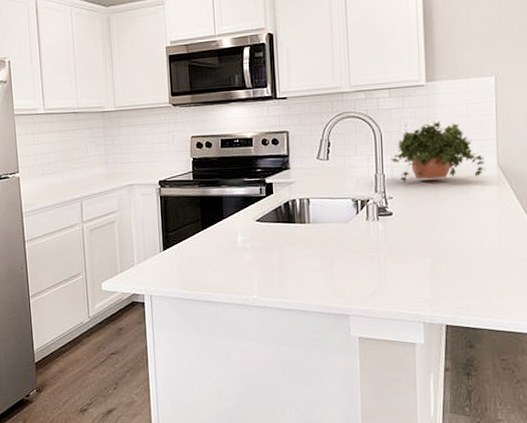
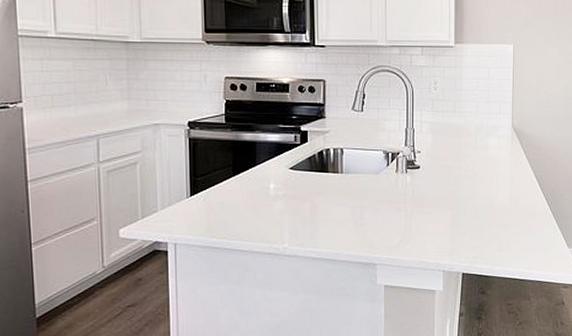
potted plant: present [390,121,486,182] -> none [419,82,503,138]

